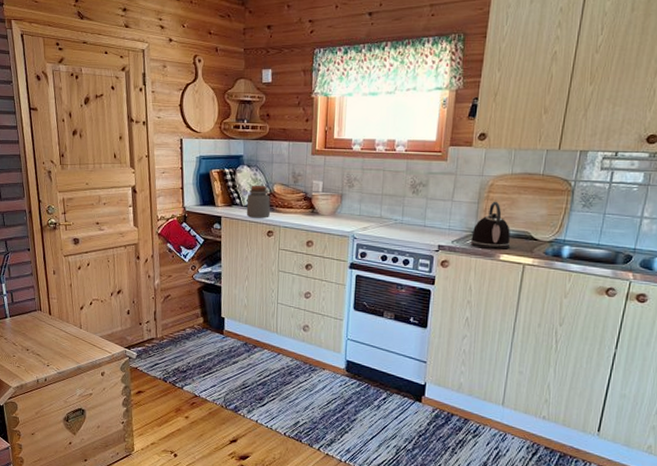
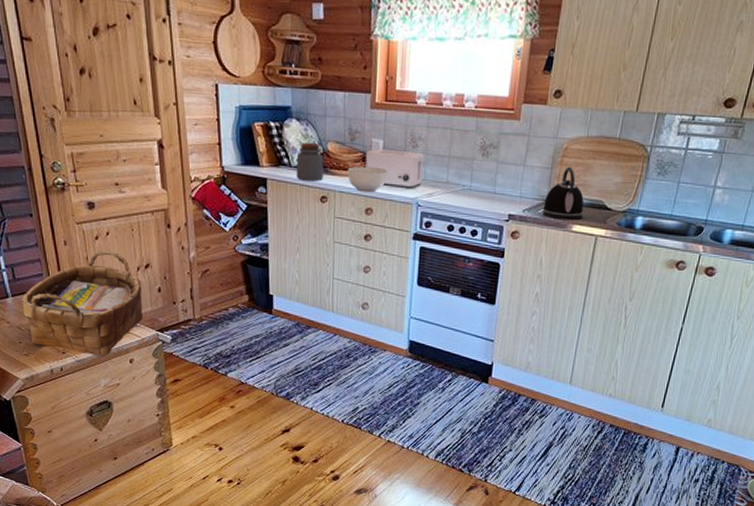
woven basket: none [17,278,114,370] -> present [21,250,143,357]
bowl: none [291,204,326,228] -> present [347,166,387,193]
toaster: none [307,189,360,224] -> present [366,148,425,190]

